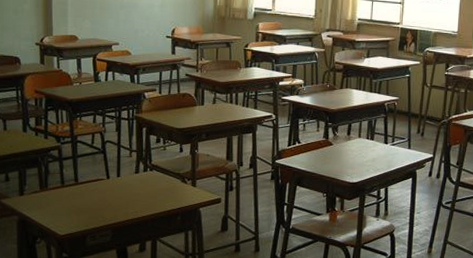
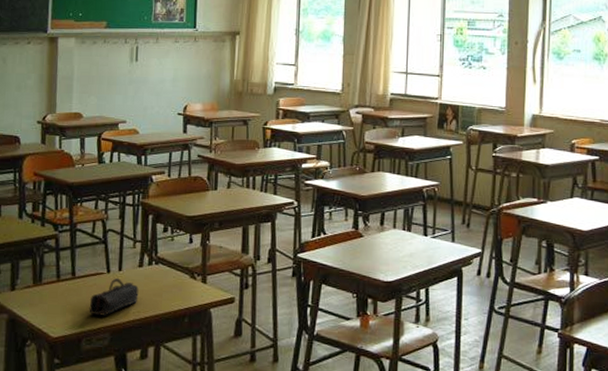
pencil case: none [92,183,136,216] -> present [89,278,139,316]

